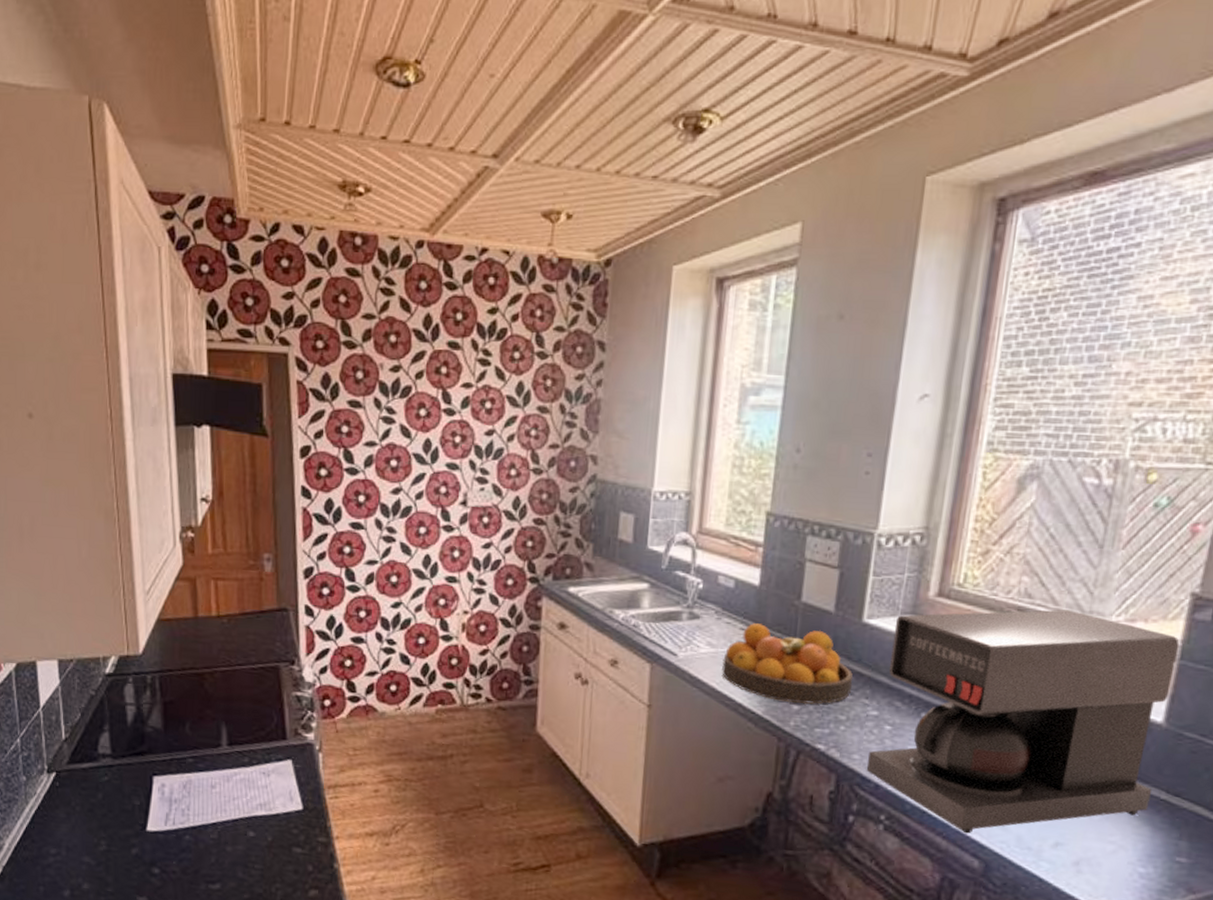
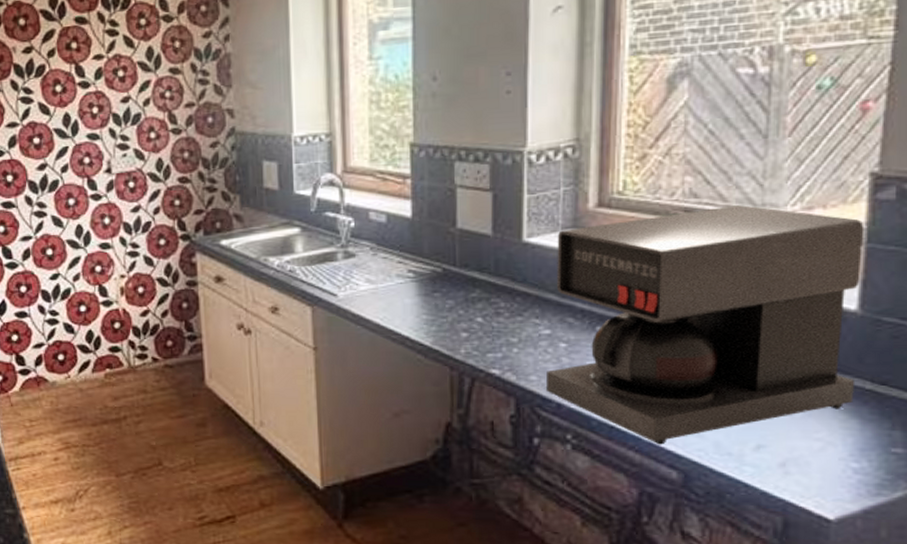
fruit bowl: present [722,623,853,704] -> none [384,255,521,330]

